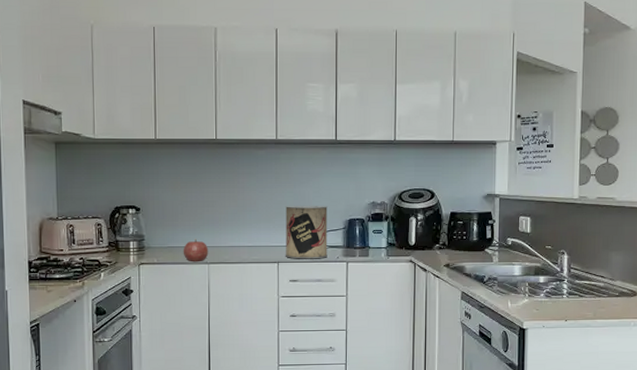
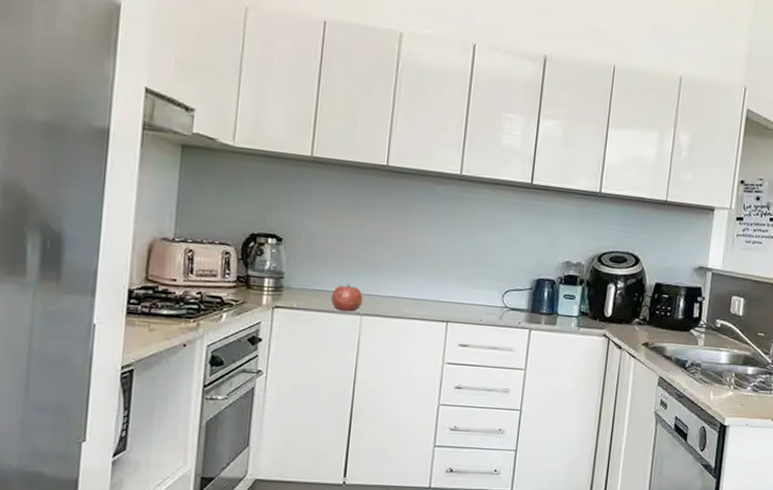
tin can: present [286,205,327,259] -> none [457,255,514,323]

